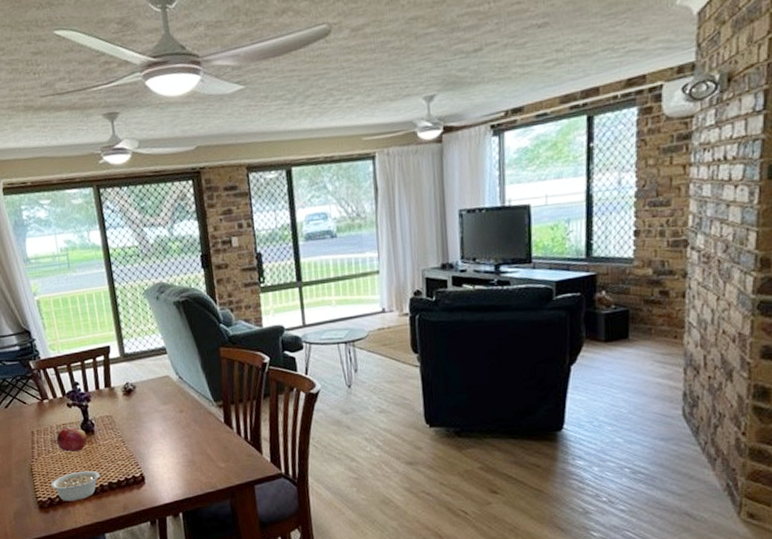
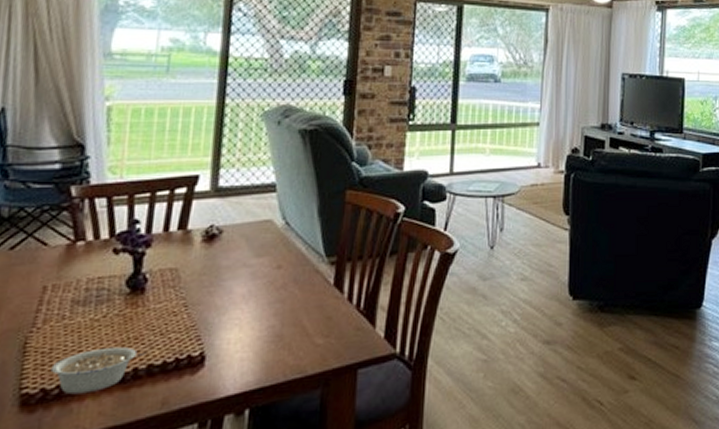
fruit: present [56,427,88,452] -> none [81,282,132,318]

